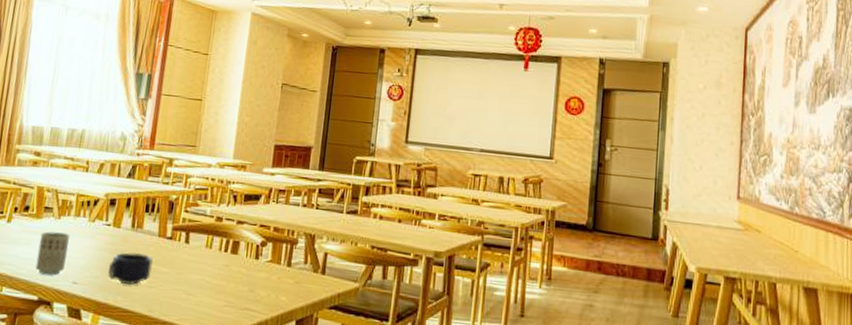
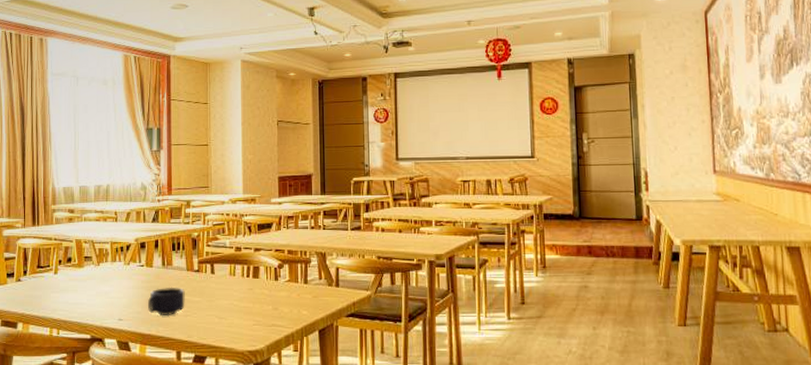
cup: present [35,231,70,275] -> none [84,278,110,316]

